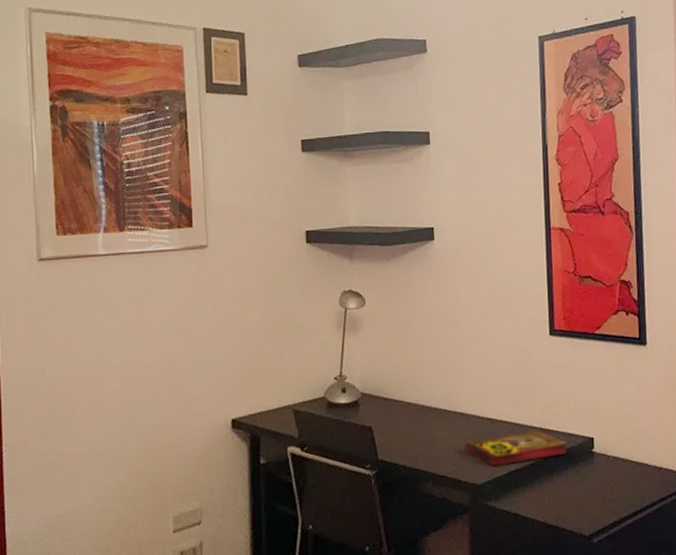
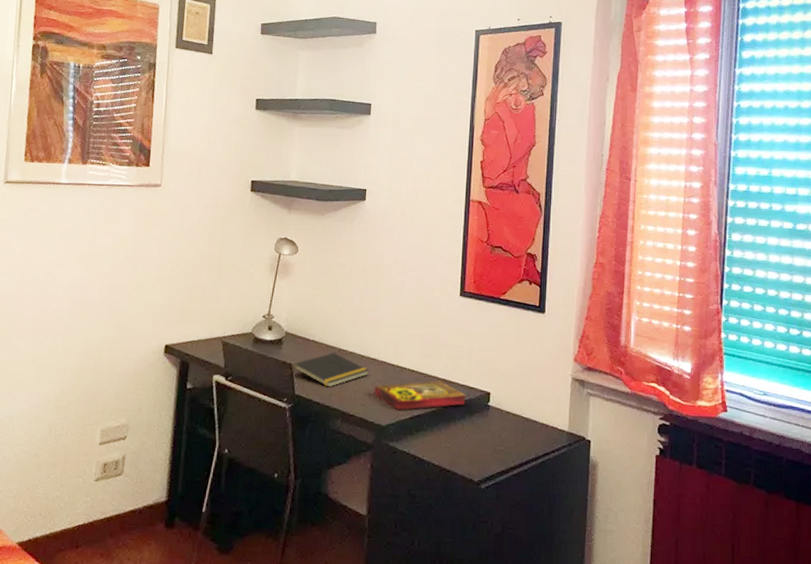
notepad: none [373,410,458,449] -> present [292,352,370,387]

